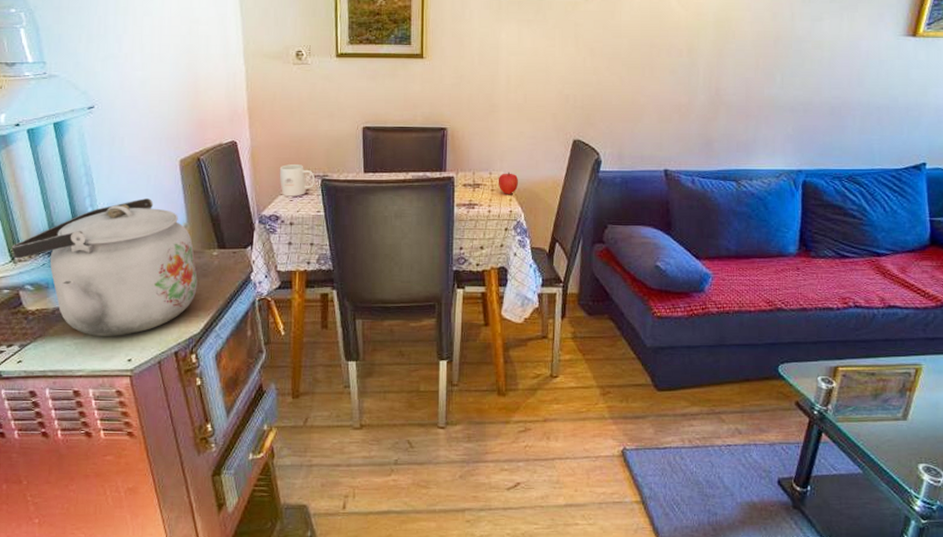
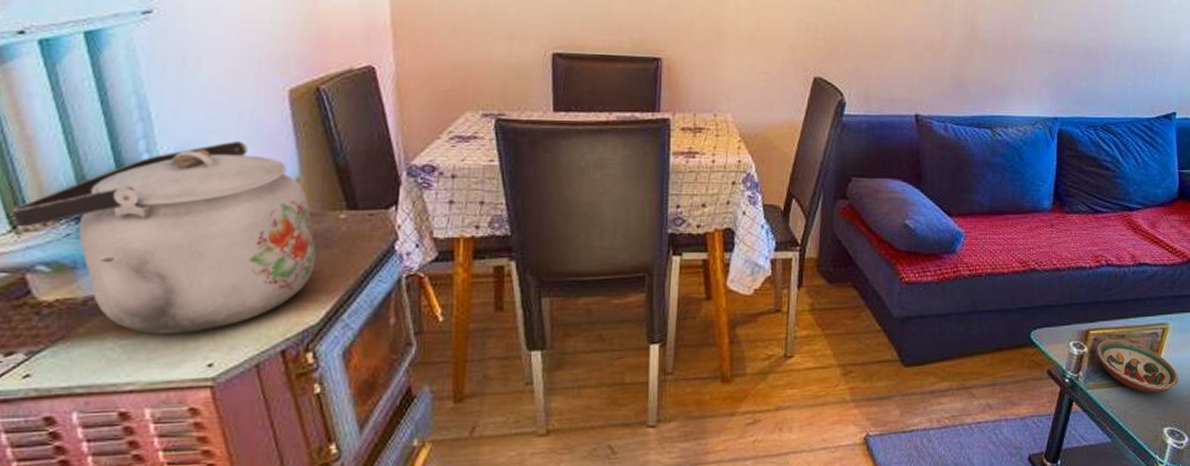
mug: present [279,164,316,197] -> none [436,99,488,141]
fruit: present [498,172,519,194] -> none [724,113,750,141]
decorative bowl: none [846,376,934,430] -> present [1097,338,1178,393]

